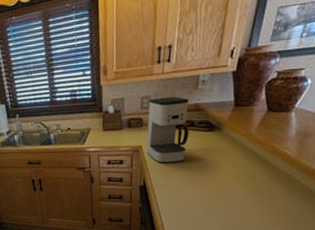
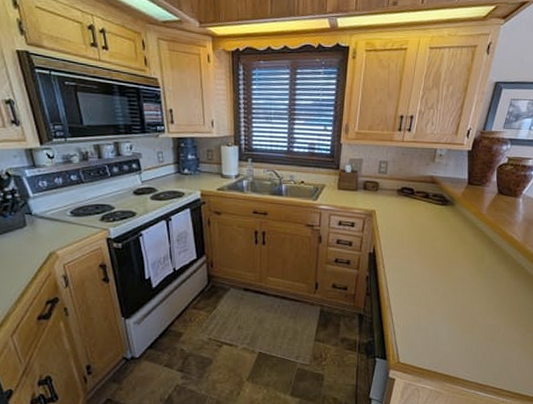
coffee maker: present [146,96,189,164] -> none [379,164,425,233]

